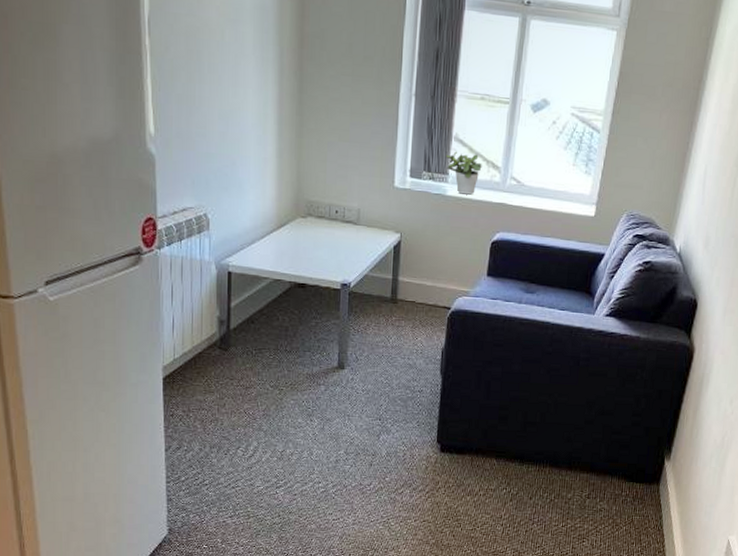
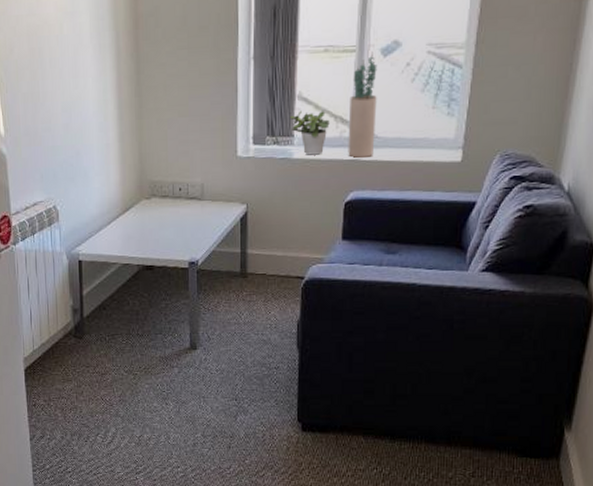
vase: none [497,106,527,204] -> present [348,52,377,159]

